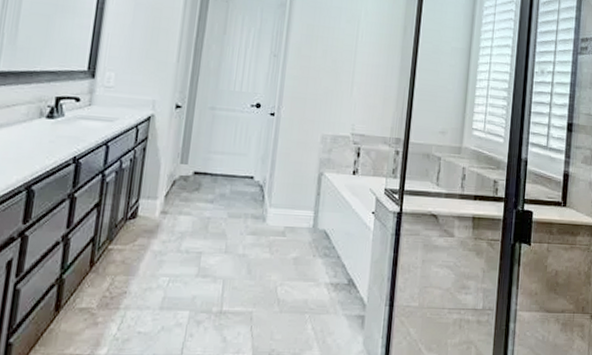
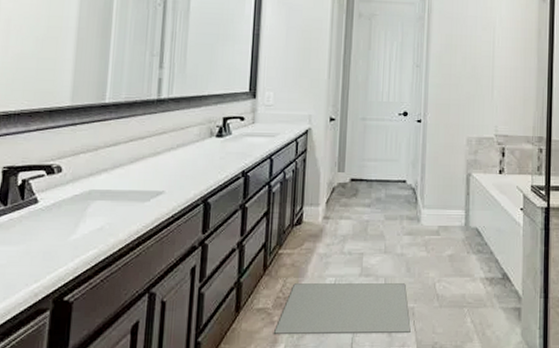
bath mat: none [97,282,248,338] -> present [274,283,411,334]

